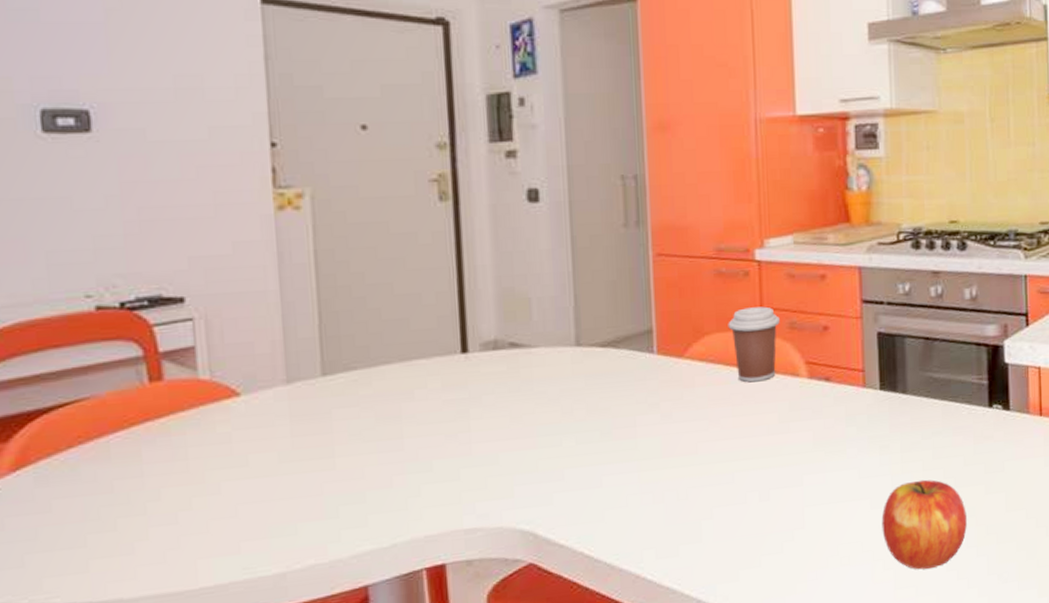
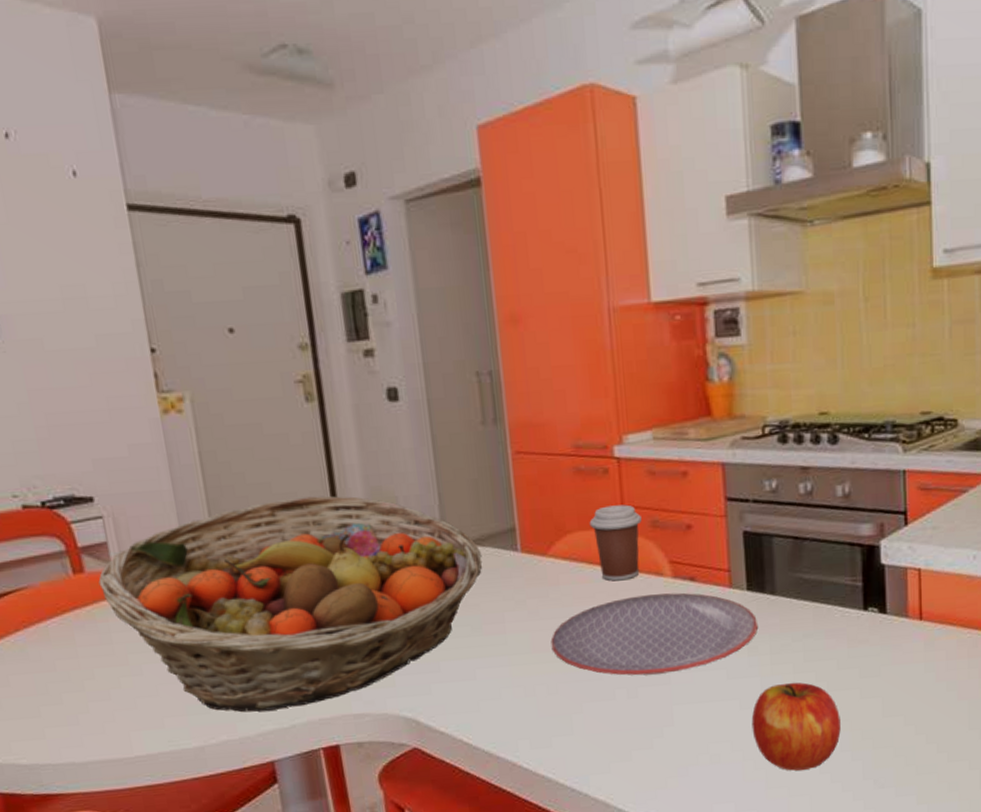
fruit basket: none [179,297,616,532] -> present [98,495,483,712]
plate: none [683,393,890,478] -> present [550,592,759,676]

